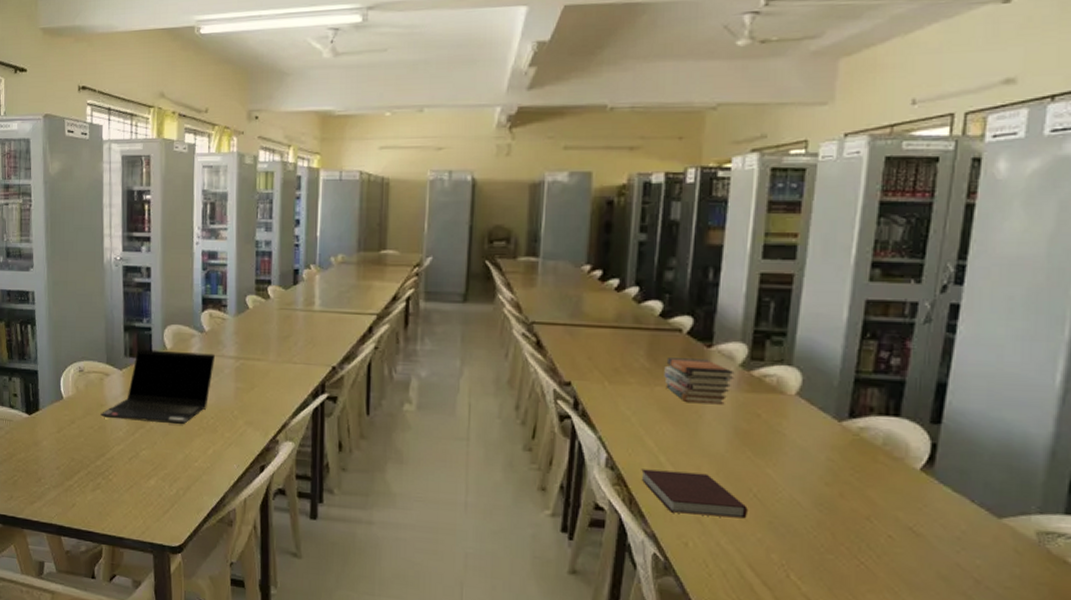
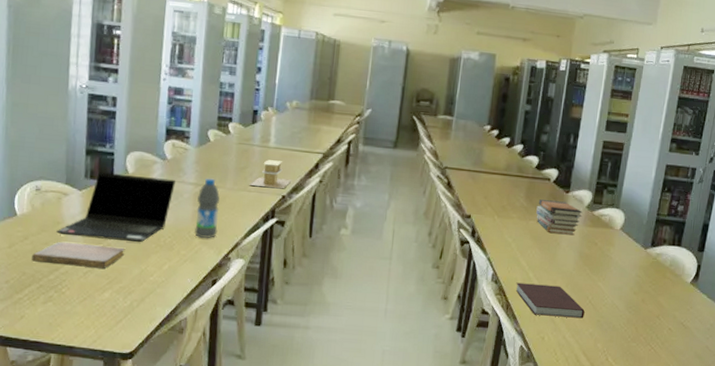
notebook: none [79,426,168,454] -> present [32,242,126,269]
water bottle: none [238,350,263,418] -> present [195,178,220,238]
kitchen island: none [294,326,343,359] -> present [249,160,292,189]

